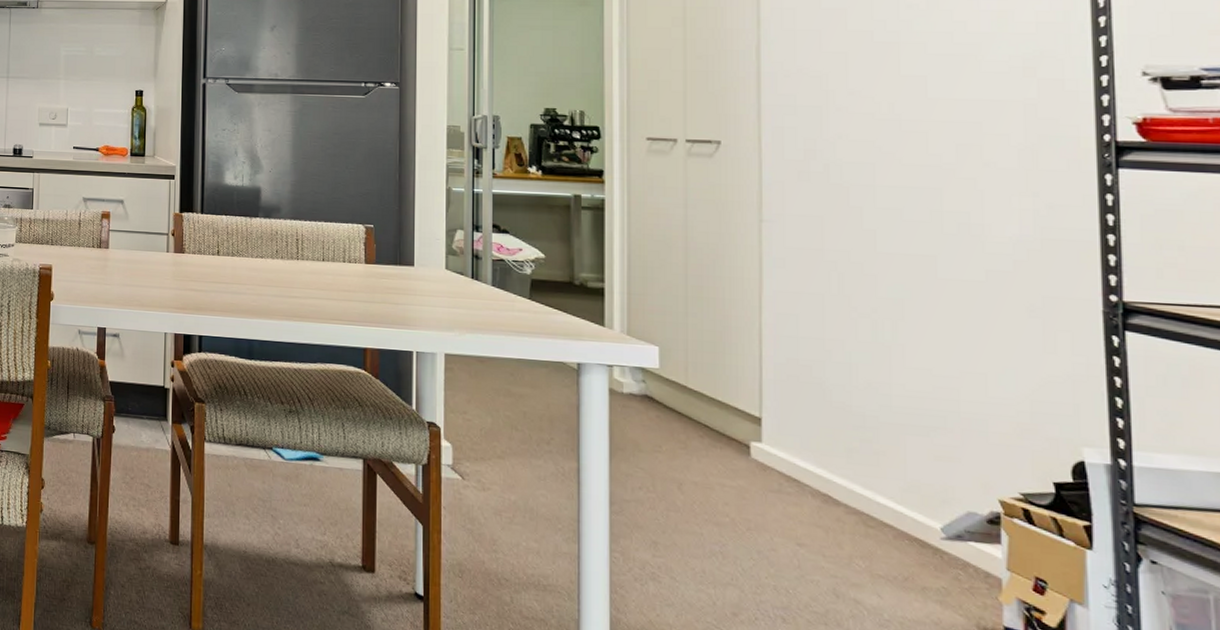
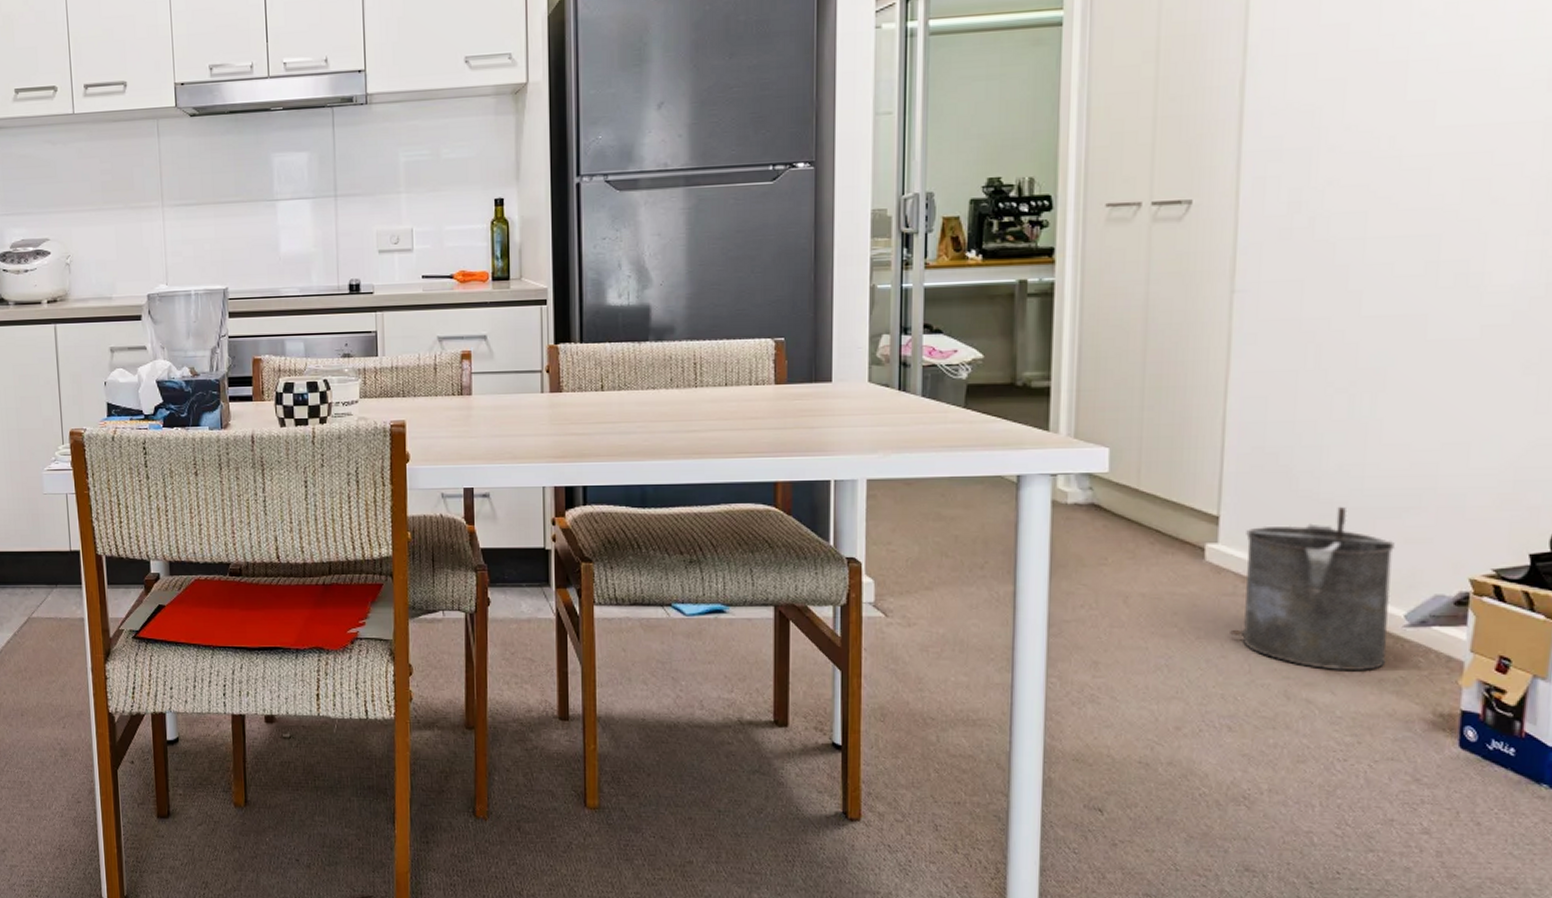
bucket: none [778,419,927,578] -> present [1230,506,1395,670]

